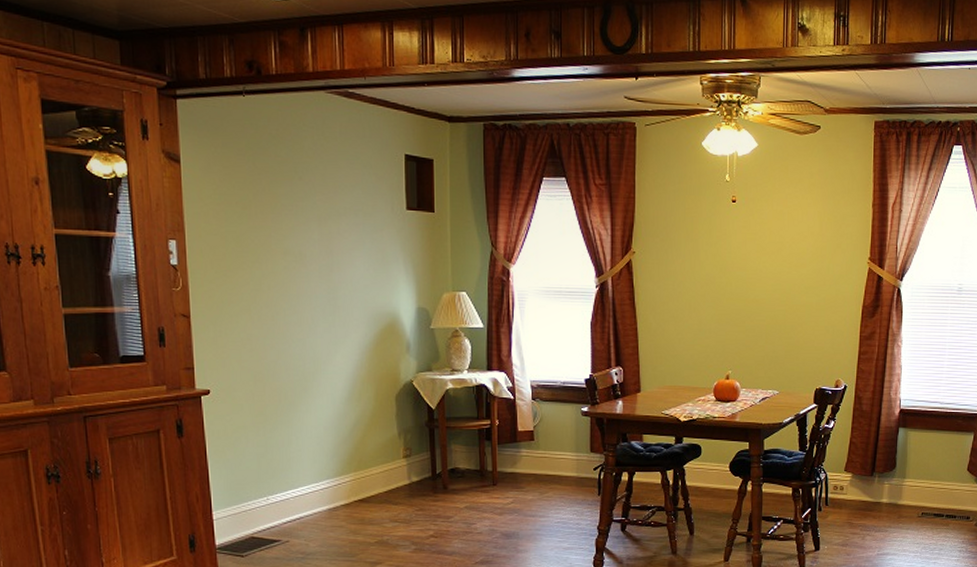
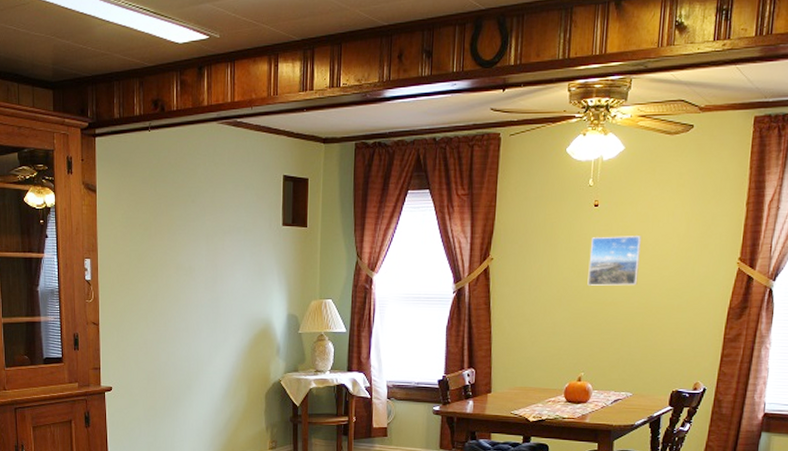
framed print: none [730,232,778,283] -> present [587,236,641,286]

